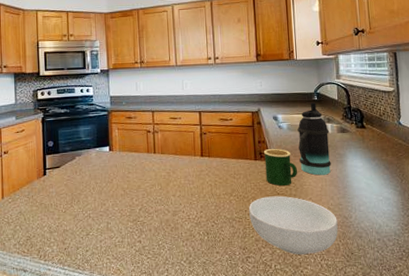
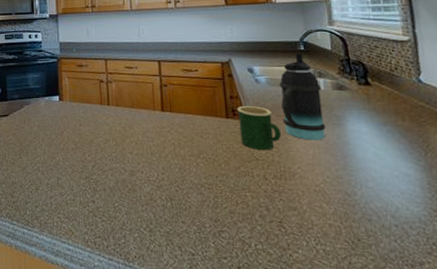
cereal bowl: present [249,195,338,255] -> none [220,161,338,236]

